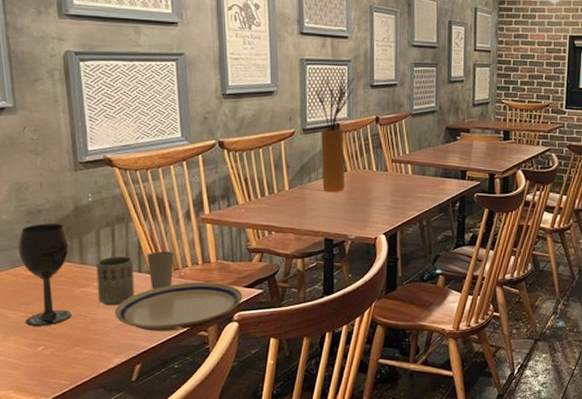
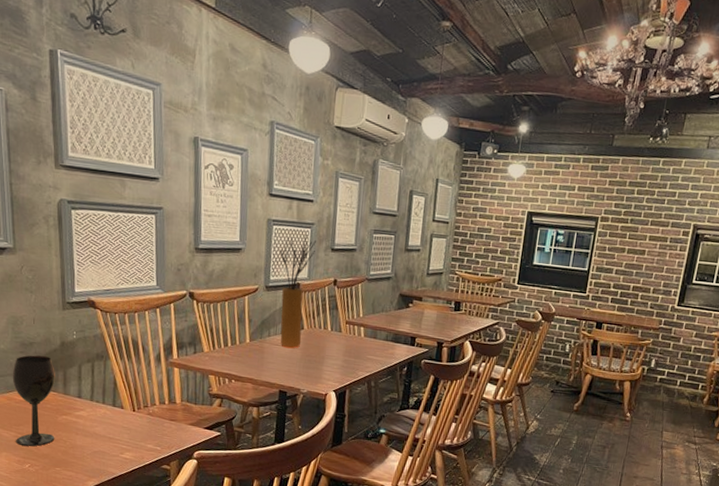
cup: present [96,256,134,306] -> none [77,389,109,435]
plate: present [114,282,243,331] -> none [90,419,203,462]
cup: present [146,250,174,290] -> none [120,389,144,424]

